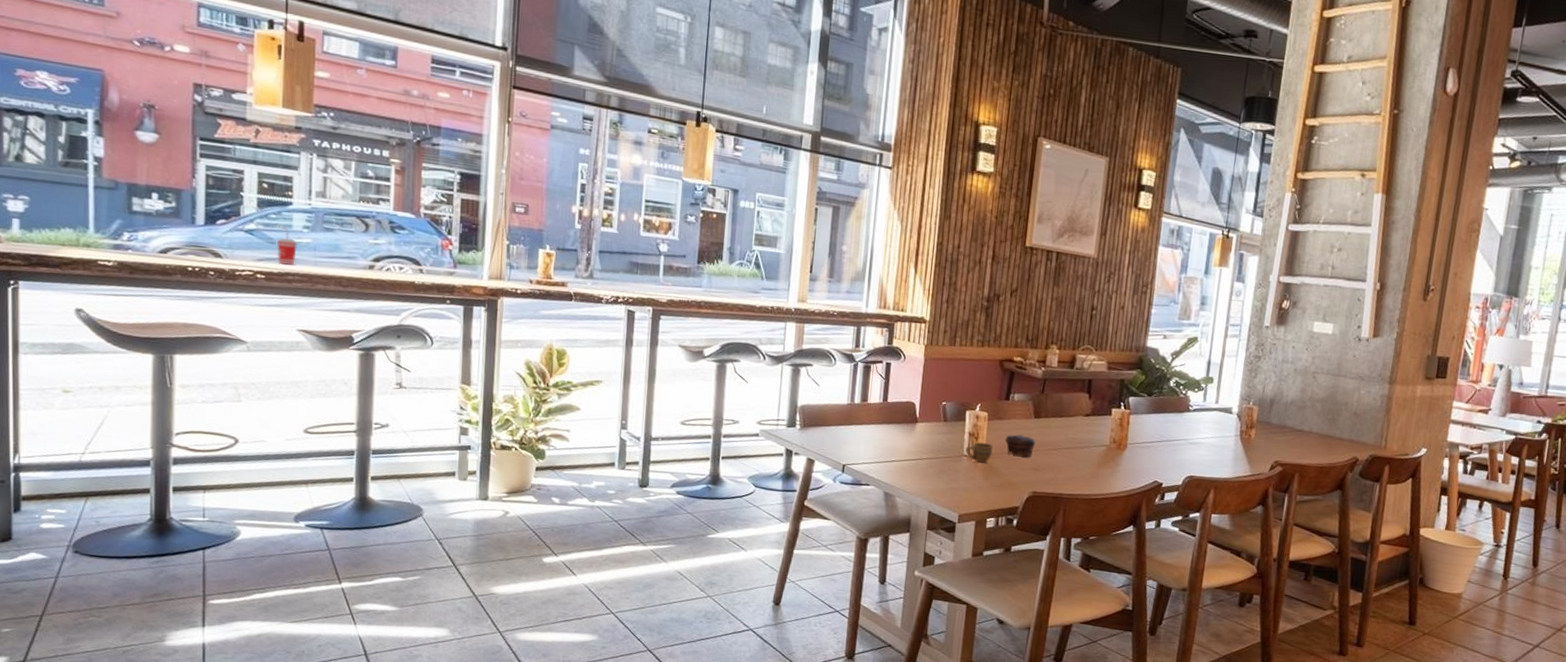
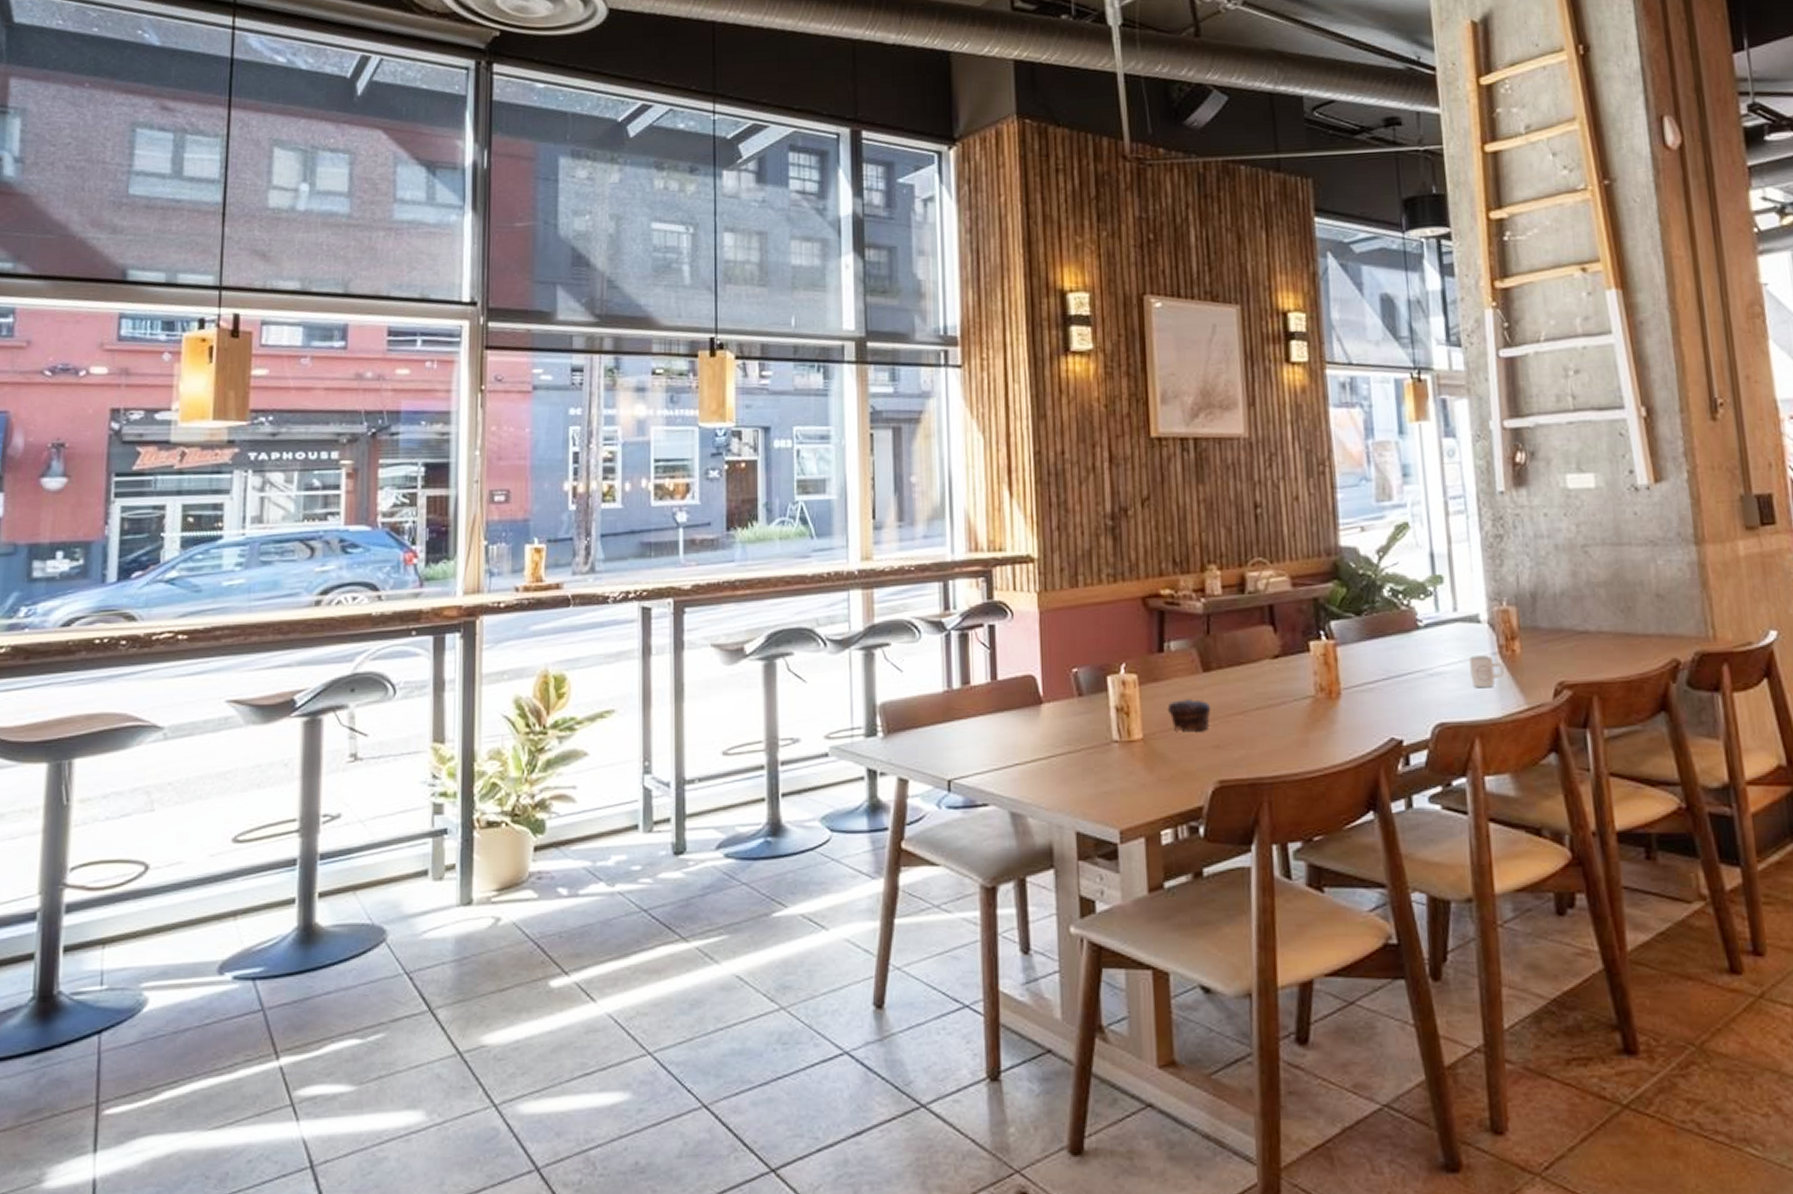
beverage cup: present [275,224,298,265] -> none [202,566,229,617]
cup: present [965,442,994,463] -> none [1114,719,1154,749]
mug: none [1217,435,1241,458] -> present [1469,655,1505,689]

